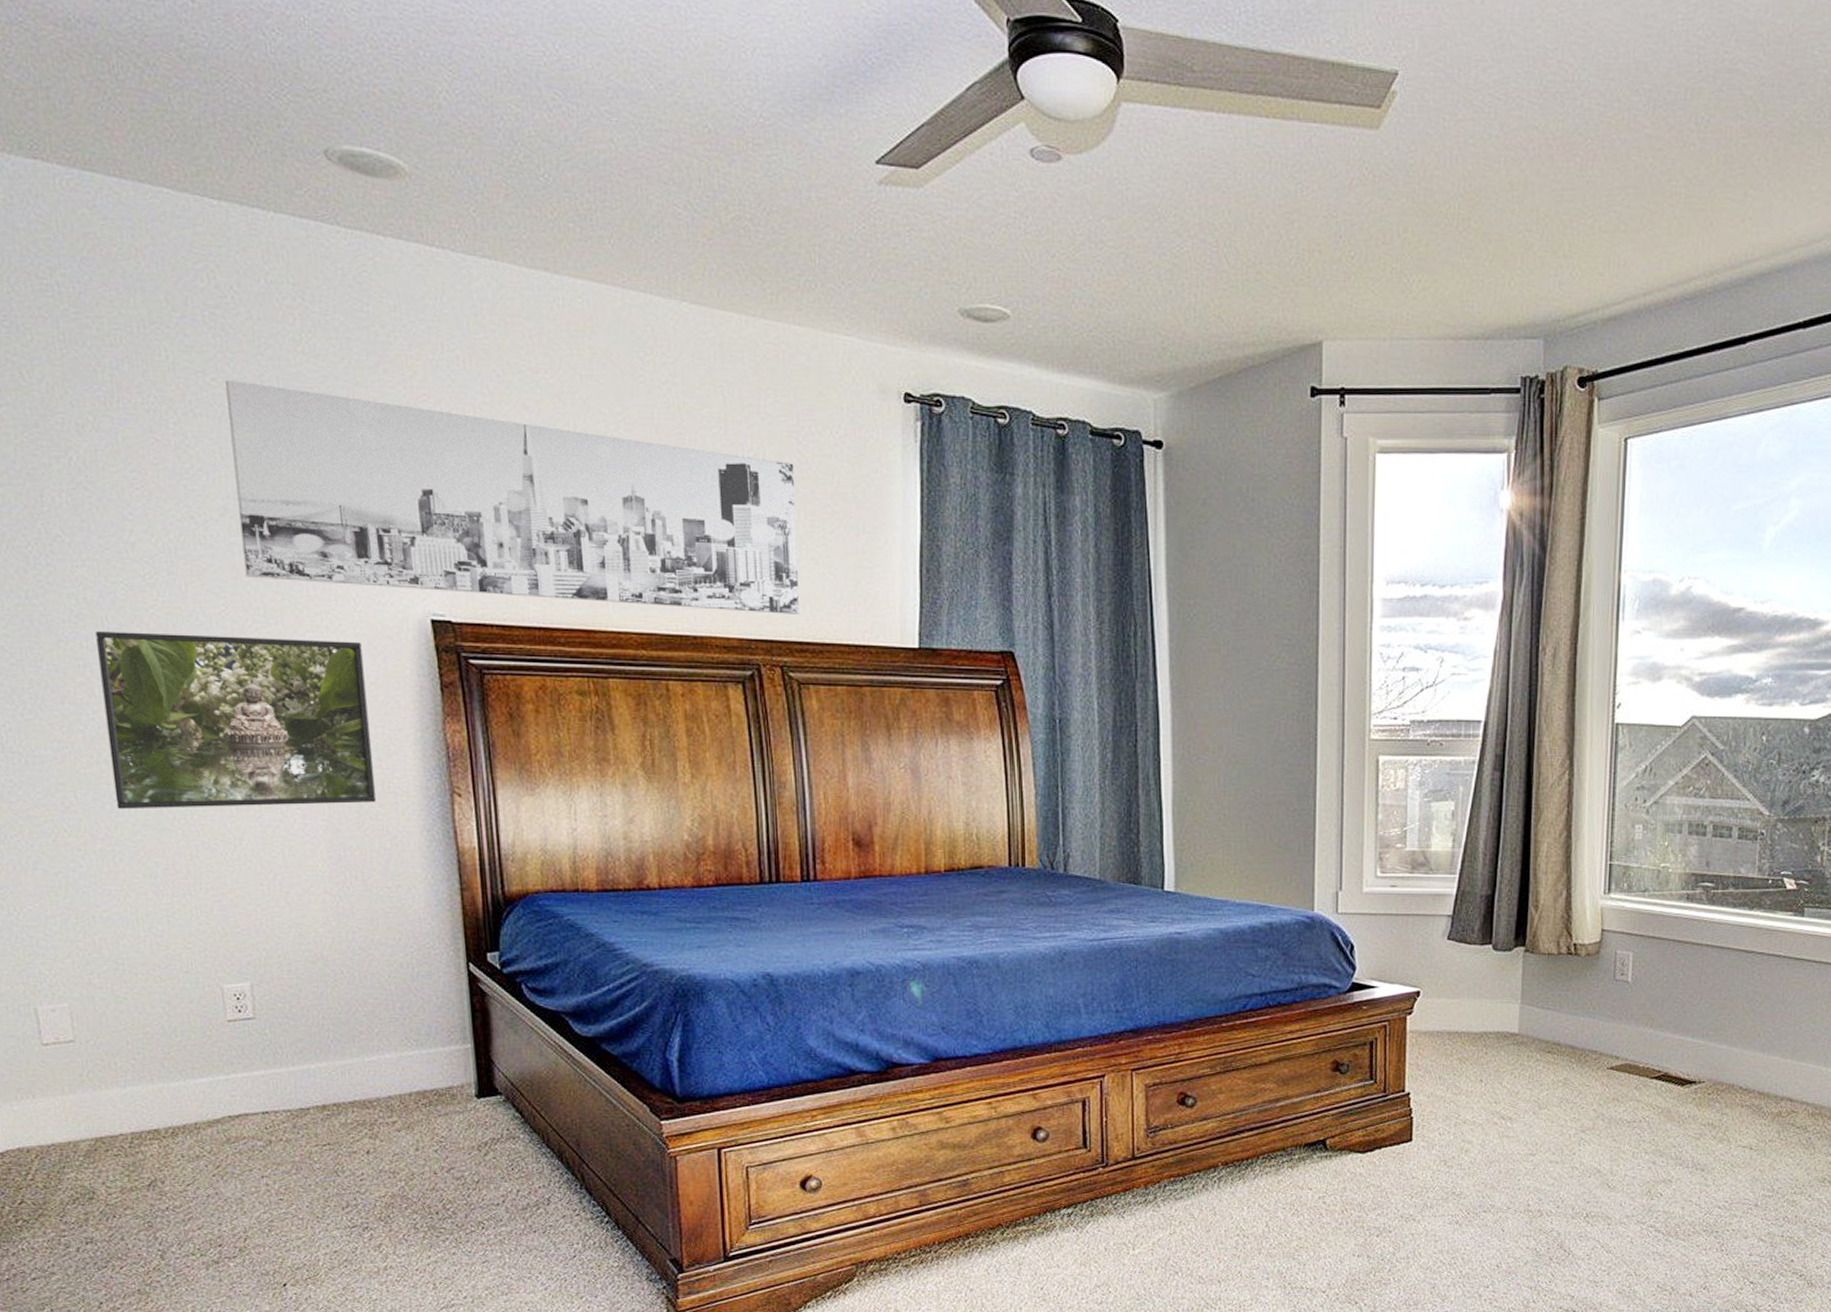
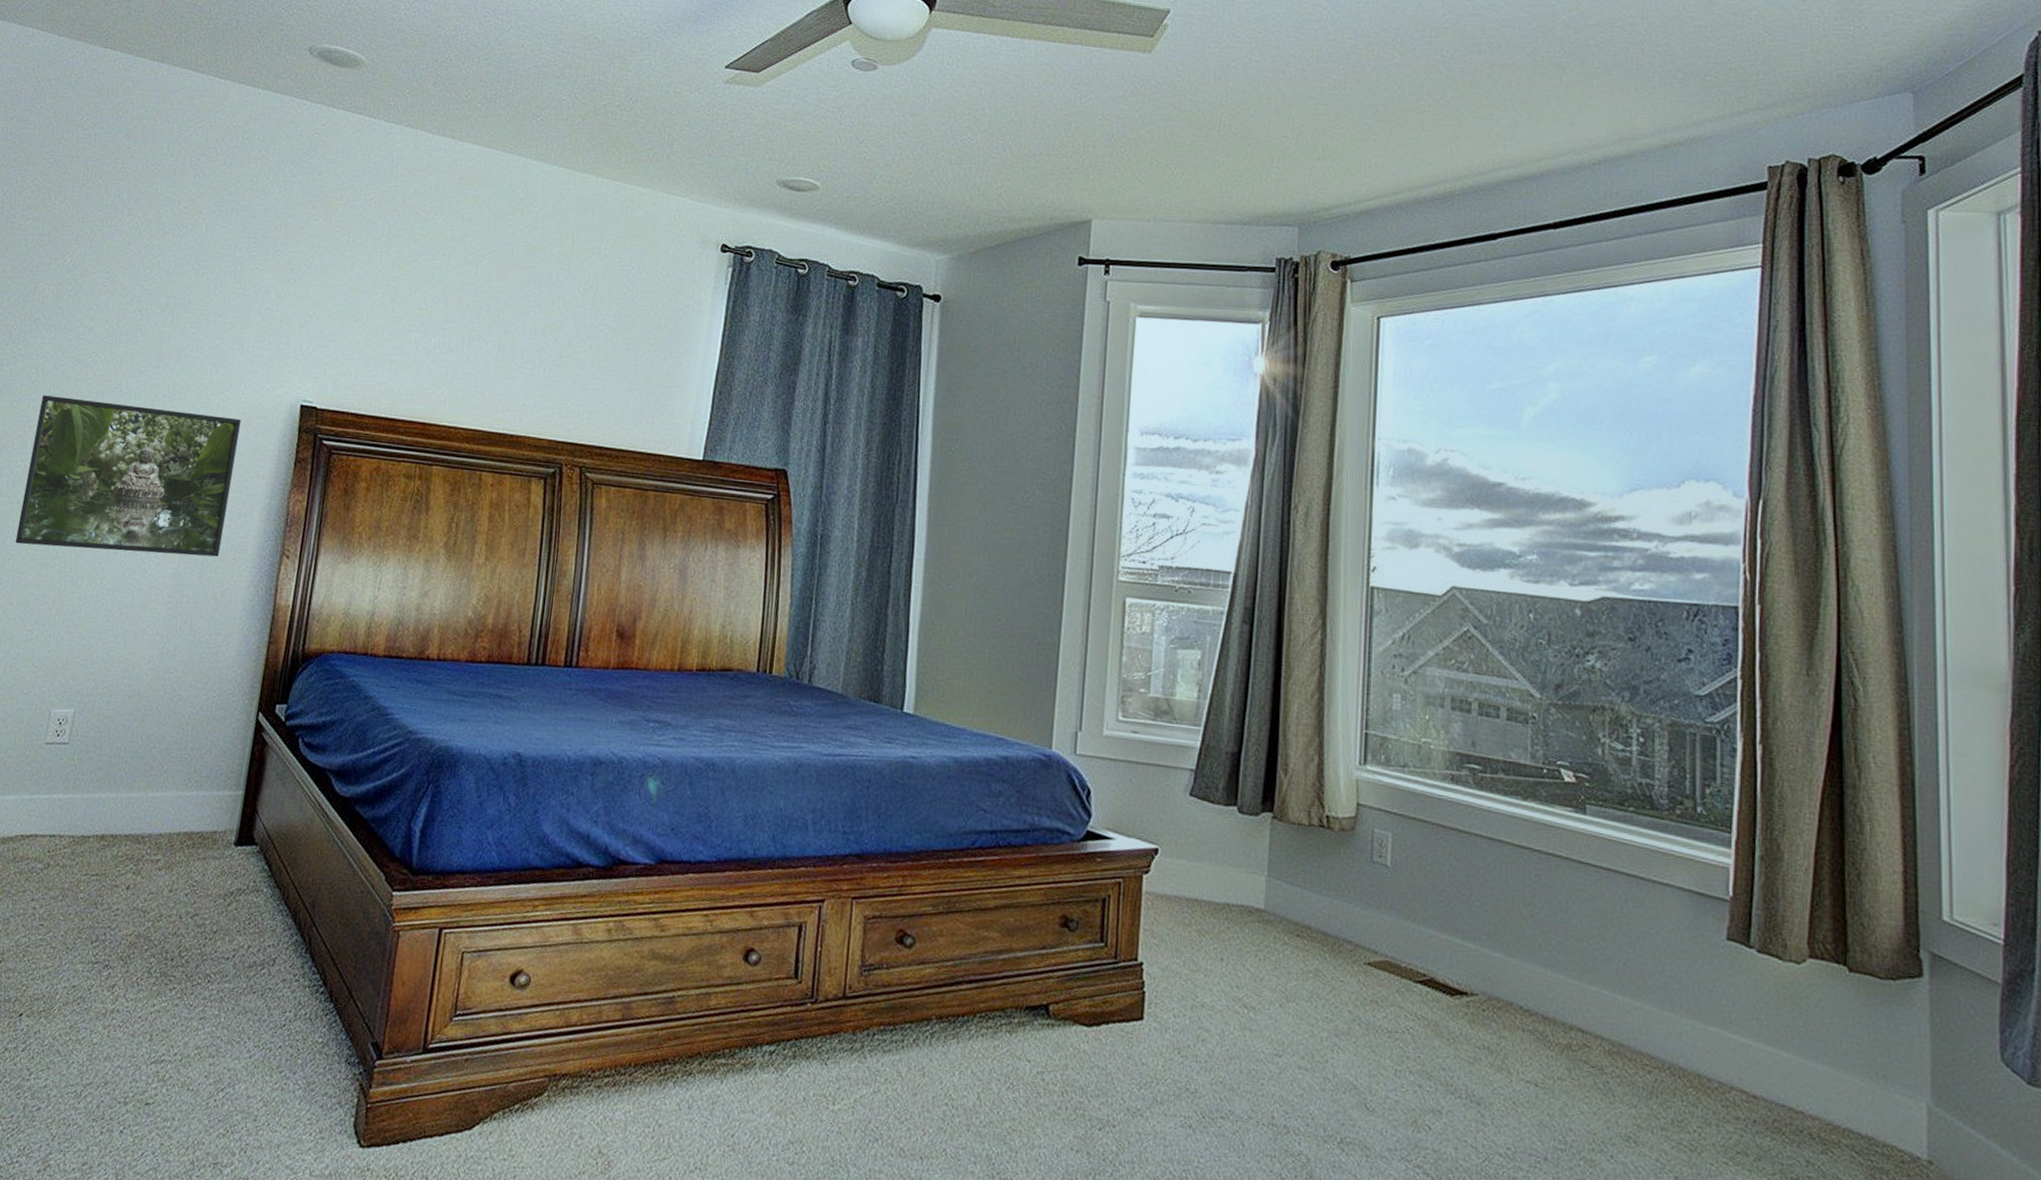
wall art: present [225,380,799,614] -> none [167,208,621,423]

